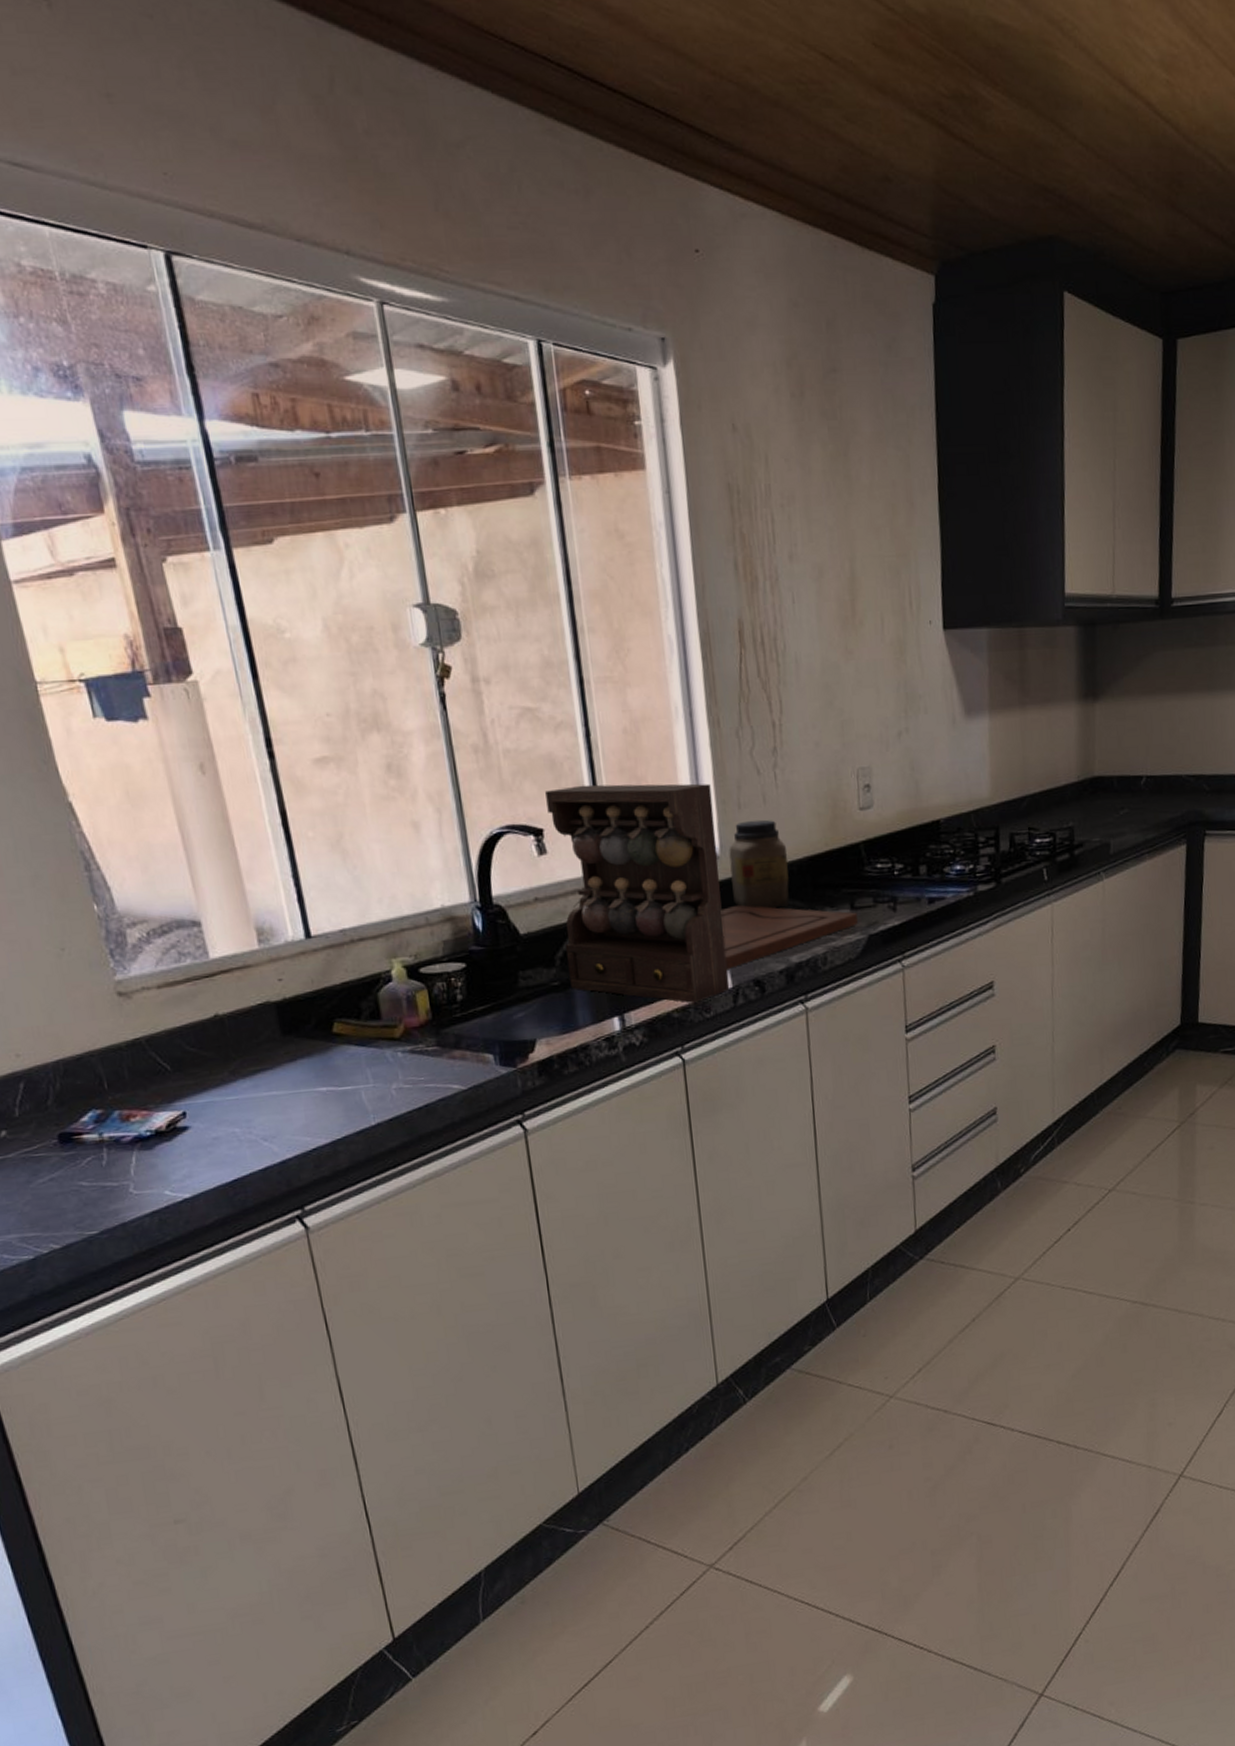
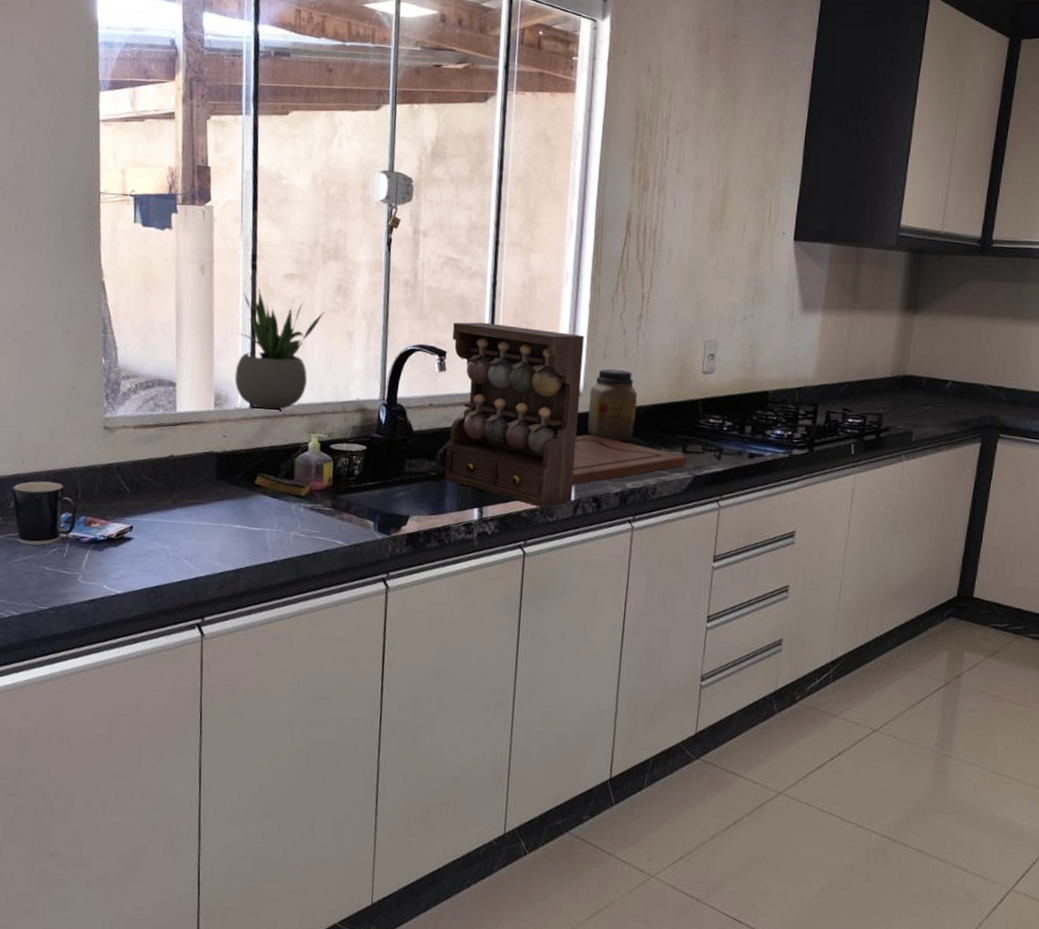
mug: none [11,1073,110,1160] -> present [12,481,78,546]
potted plant: none [265,783,377,938] -> present [234,289,325,411]

